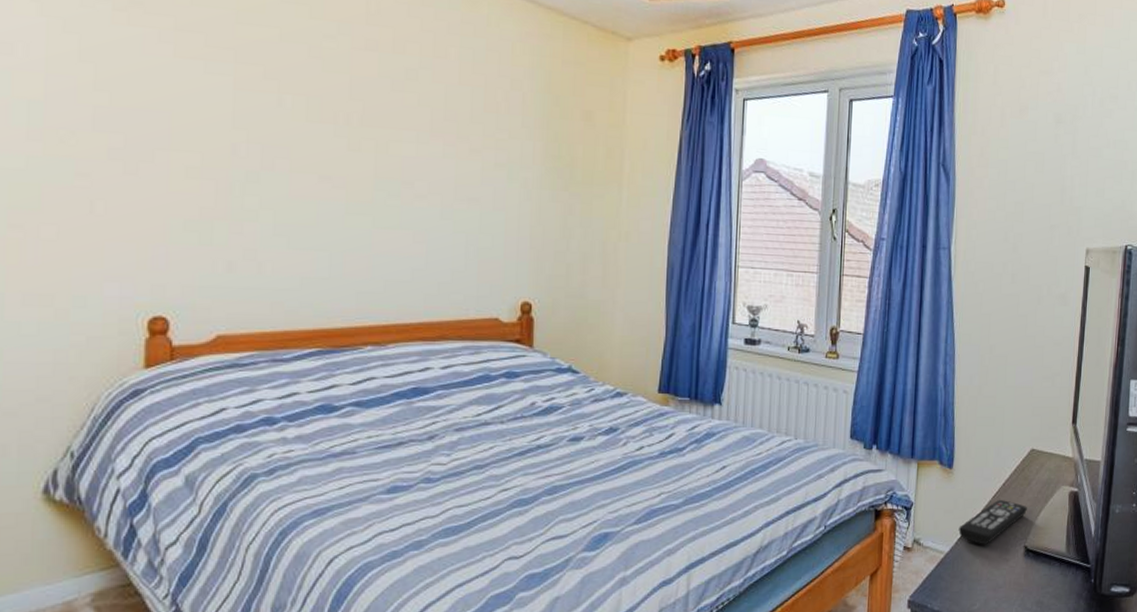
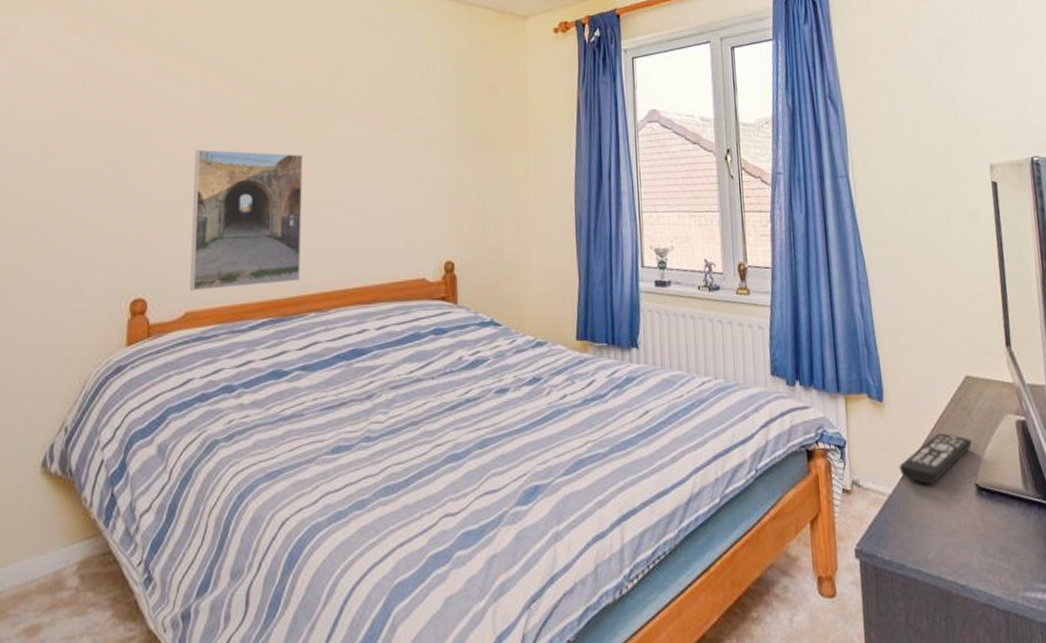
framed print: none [222,150,362,313] -> present [190,149,304,291]

